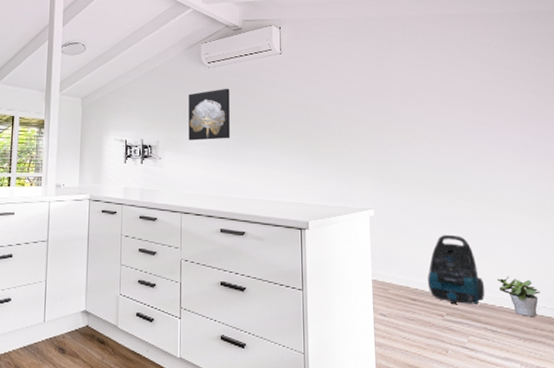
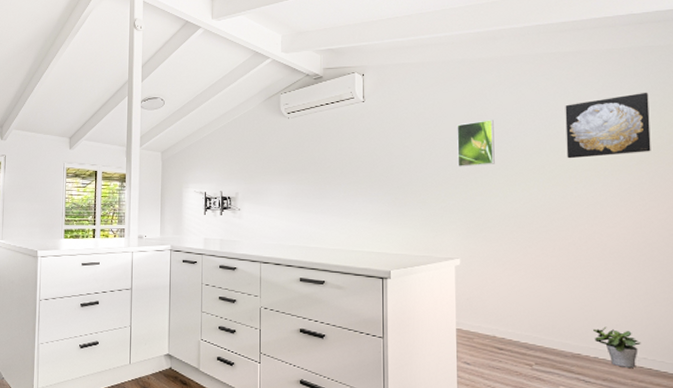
wall art: present [188,88,230,141] -> none [268,138,310,192]
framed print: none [368,75,403,120] -> present [457,120,495,168]
vacuum cleaner: present [428,235,485,304] -> none [516,285,579,355]
wall art: none [464,53,540,114] -> present [565,92,651,159]

